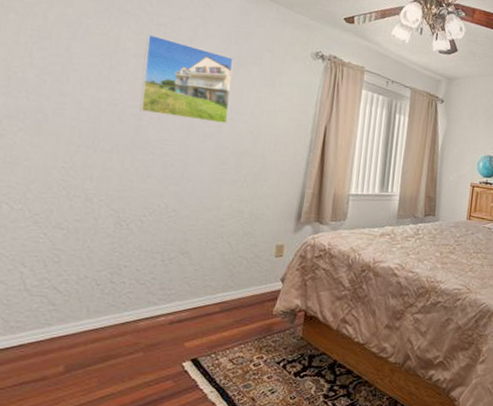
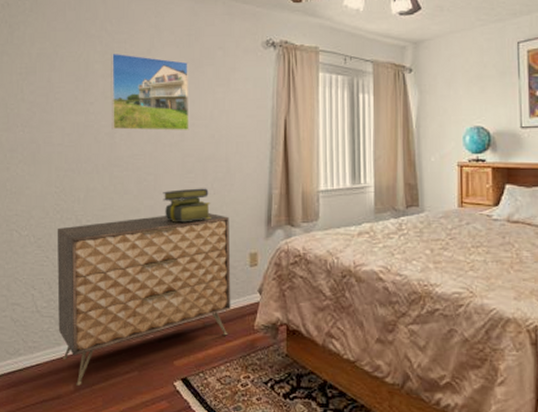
dresser: none [50,202,260,367] -> present [57,213,231,386]
stack of books: none [190,179,241,211] -> present [163,188,211,222]

